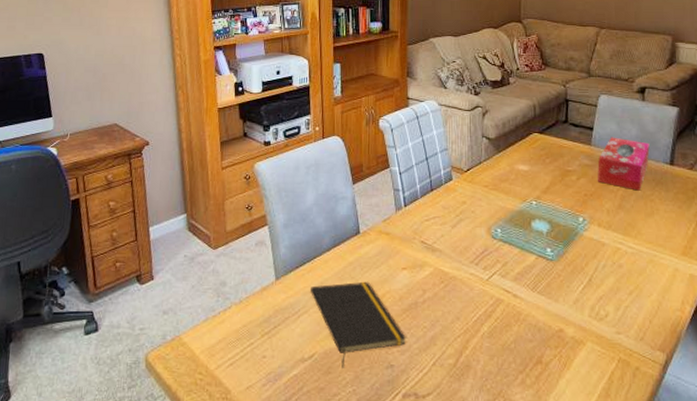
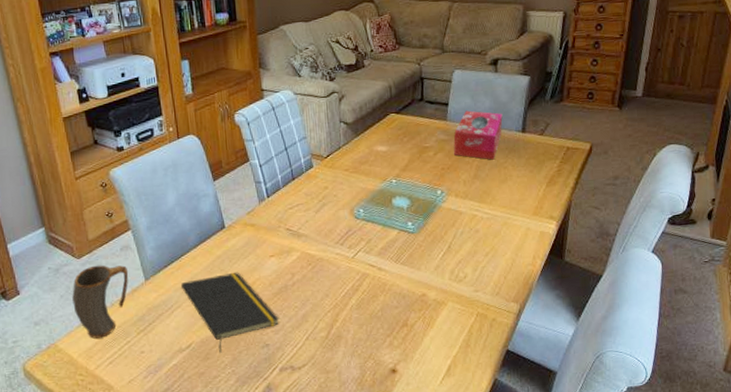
mug: none [202,258,261,336] -> present [72,265,129,339]

